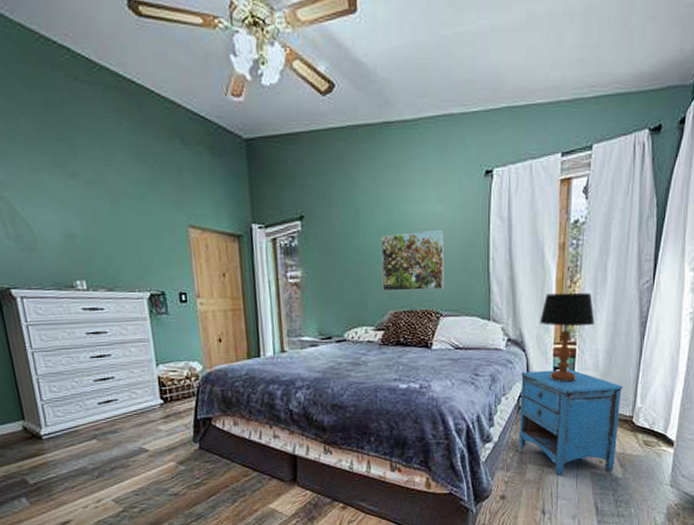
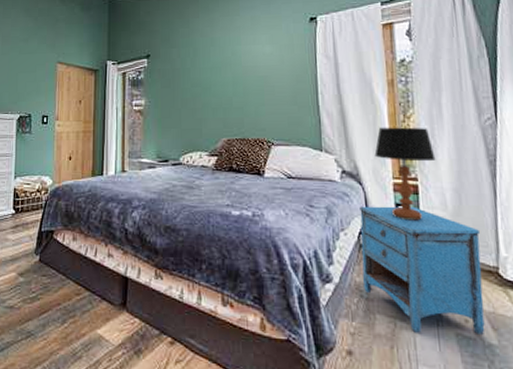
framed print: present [381,229,445,292] -> none [216,66,275,121]

